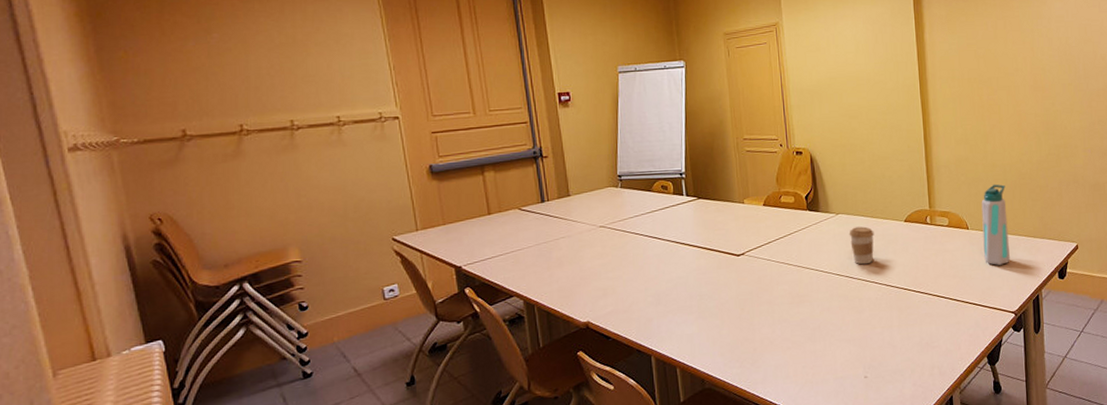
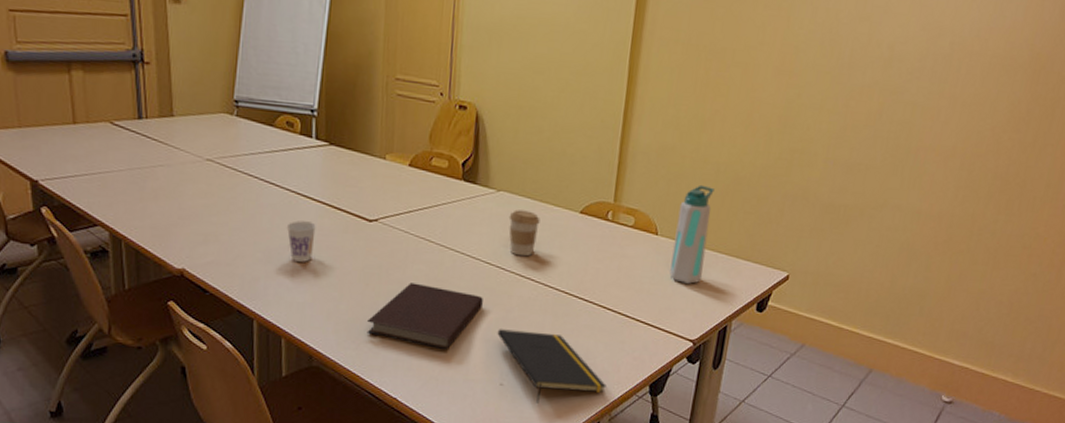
cup: none [670,264,695,300] -> present [286,220,316,262]
notebook: none [747,301,839,356] -> present [366,282,483,351]
notepad: none [855,325,952,389] -> present [497,329,606,404]

